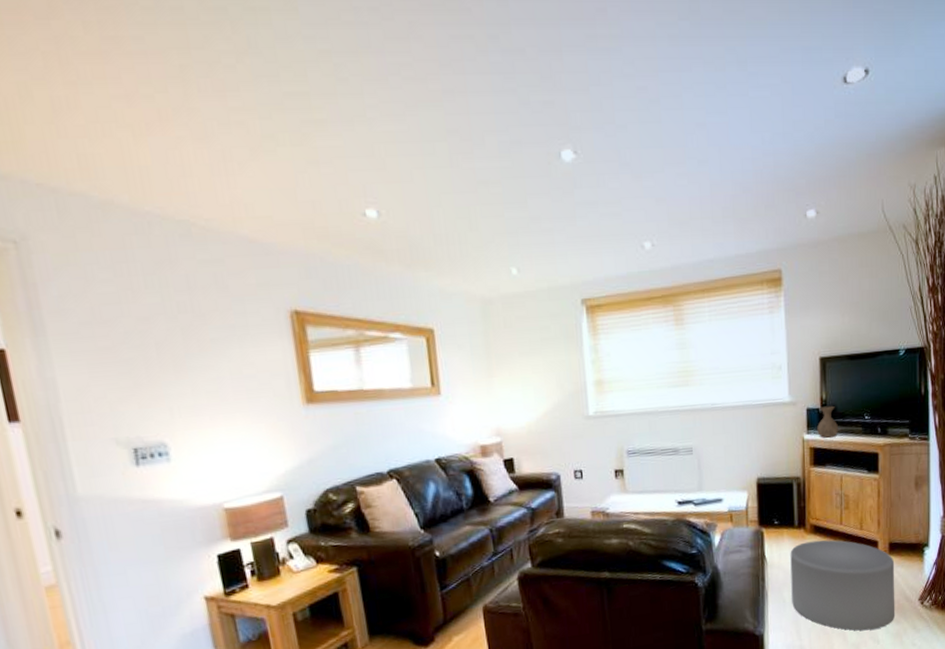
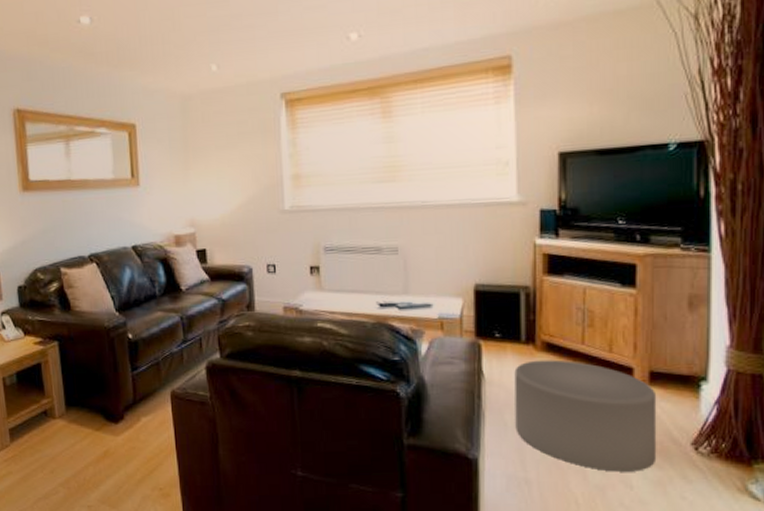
vase: present [817,405,839,439] -> none [553,207,583,245]

